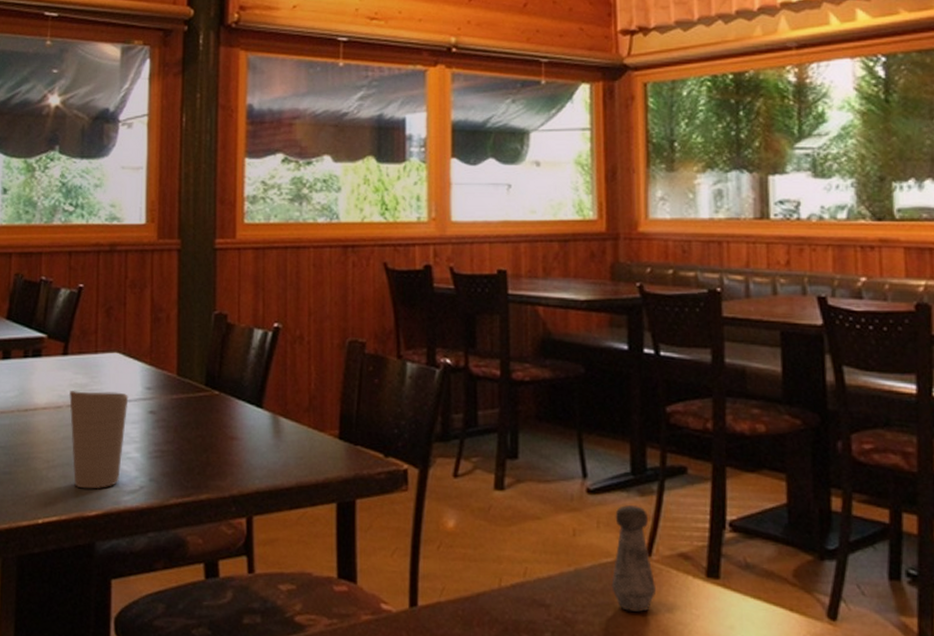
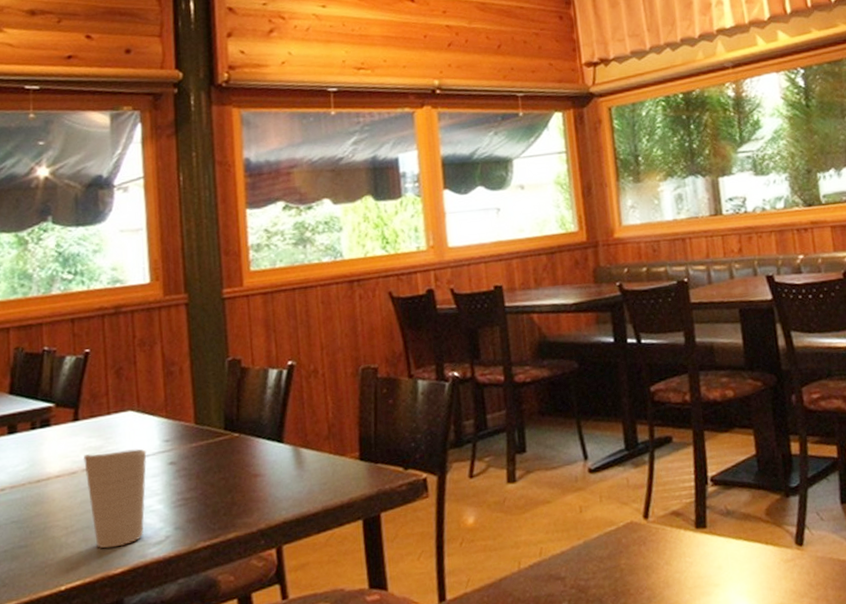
salt shaker: present [611,505,657,612] -> none [614,476,655,570]

